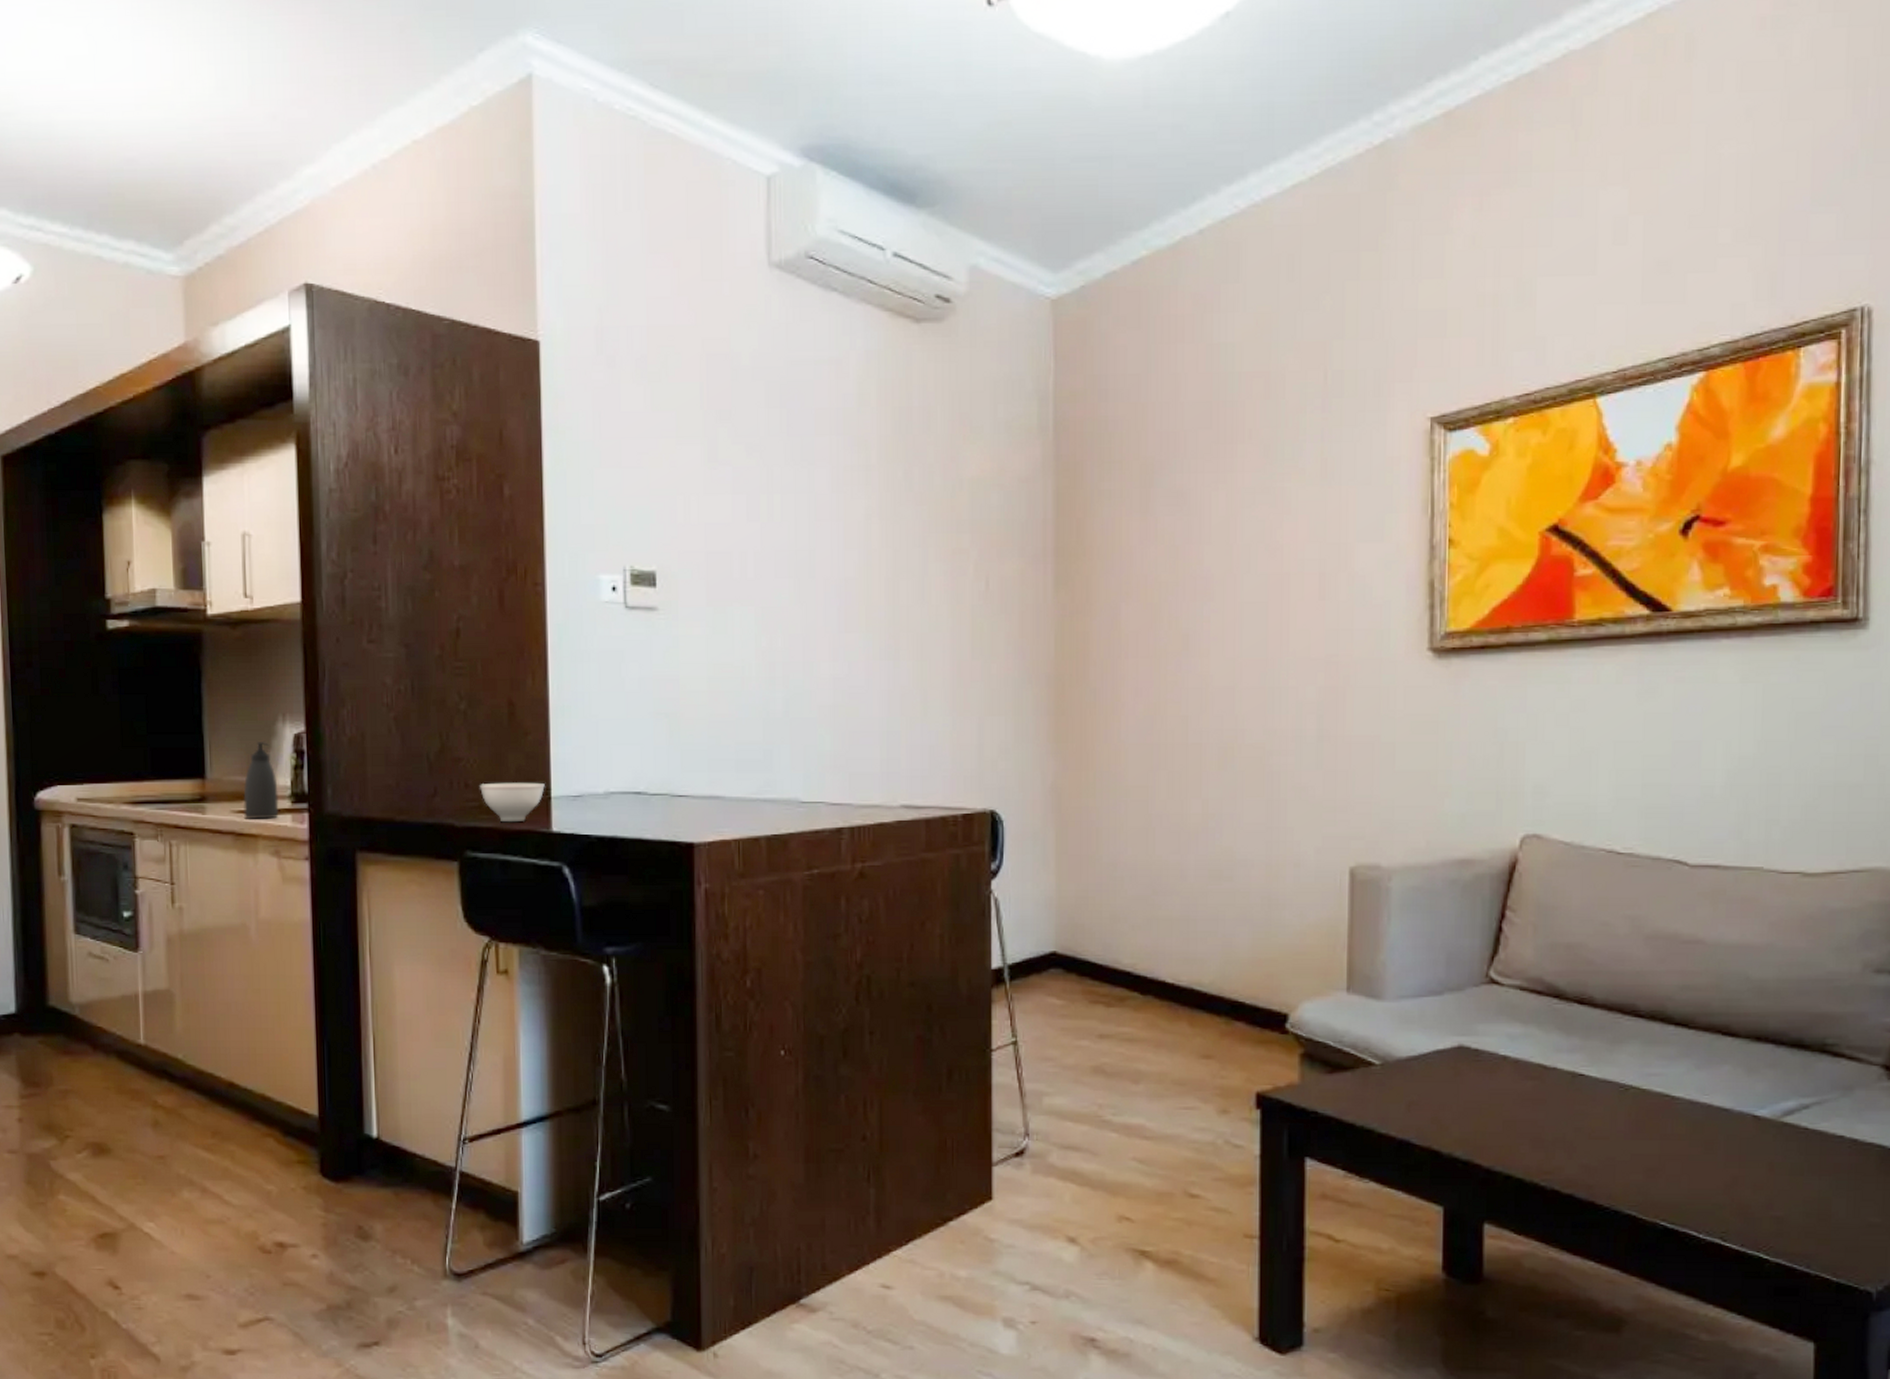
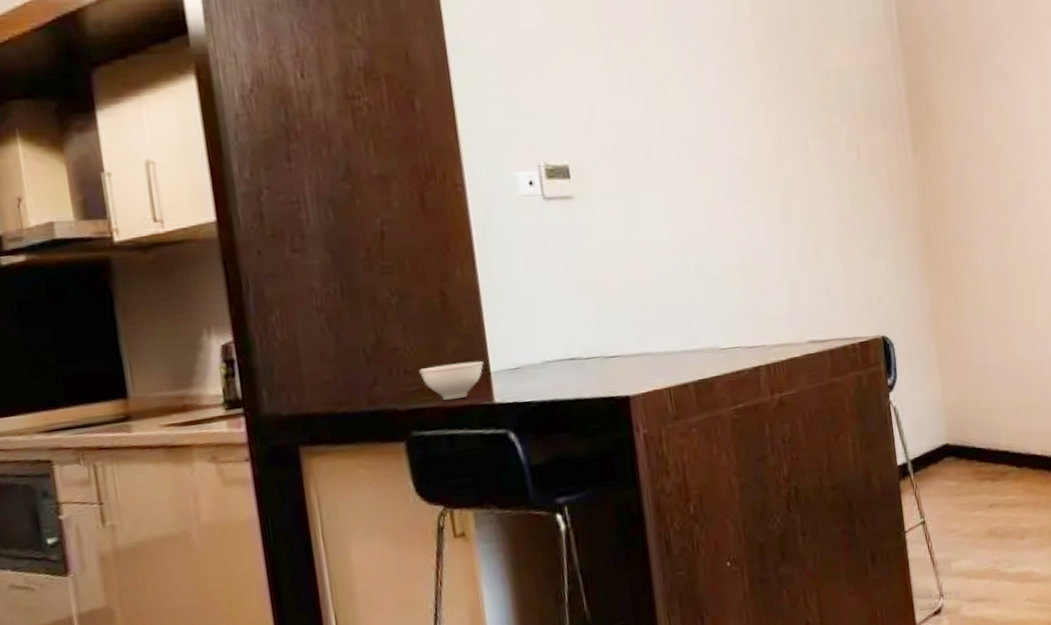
soap dispenser: present [243,742,279,819] -> none [171,356,213,431]

